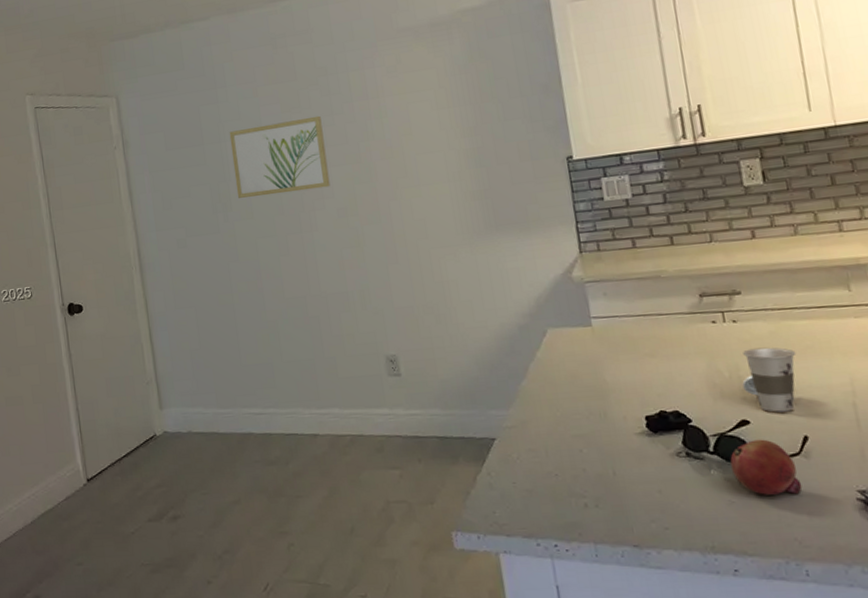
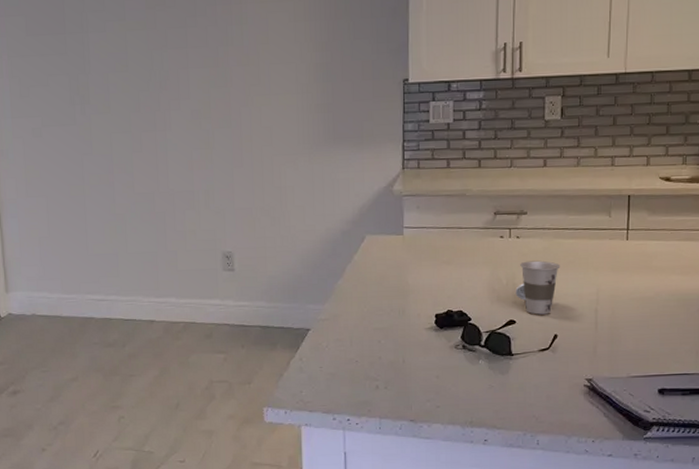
wall art: present [229,115,331,198] -> none [92,15,187,92]
fruit: present [730,439,803,495] -> none [496,336,546,381]

